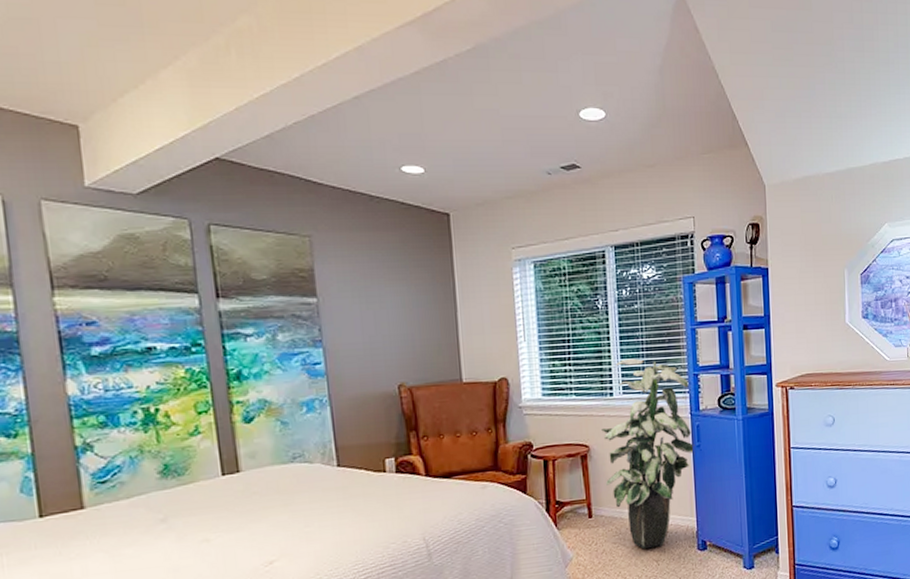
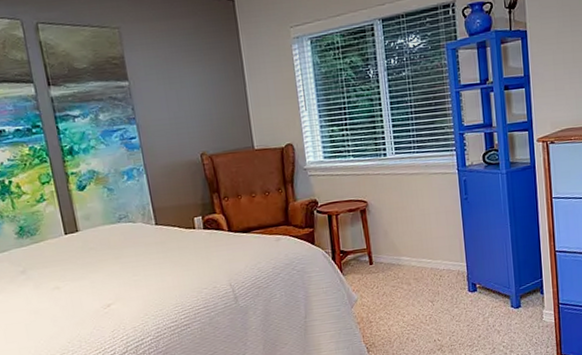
indoor plant: present [601,358,695,550] -> none [377,121,463,292]

